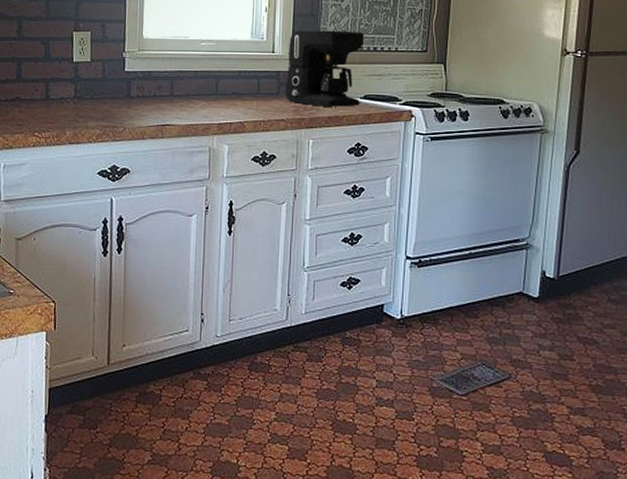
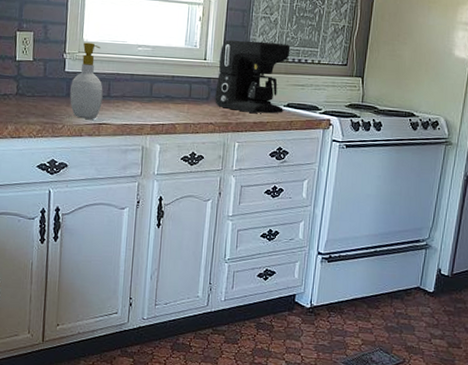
soap bottle: none [130,40,166,121] -> present [70,42,103,119]

